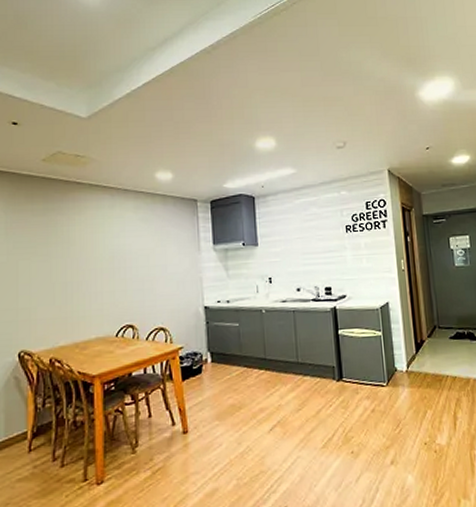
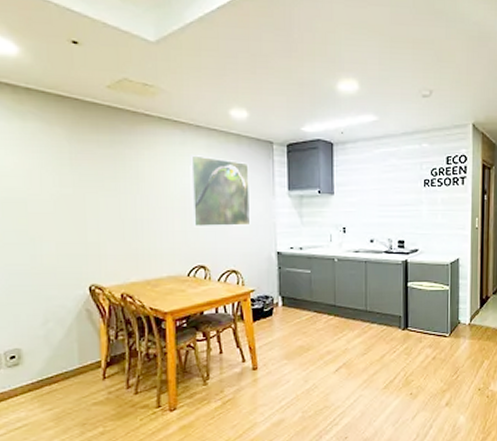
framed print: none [118,216,178,287] -> present [190,154,251,227]

